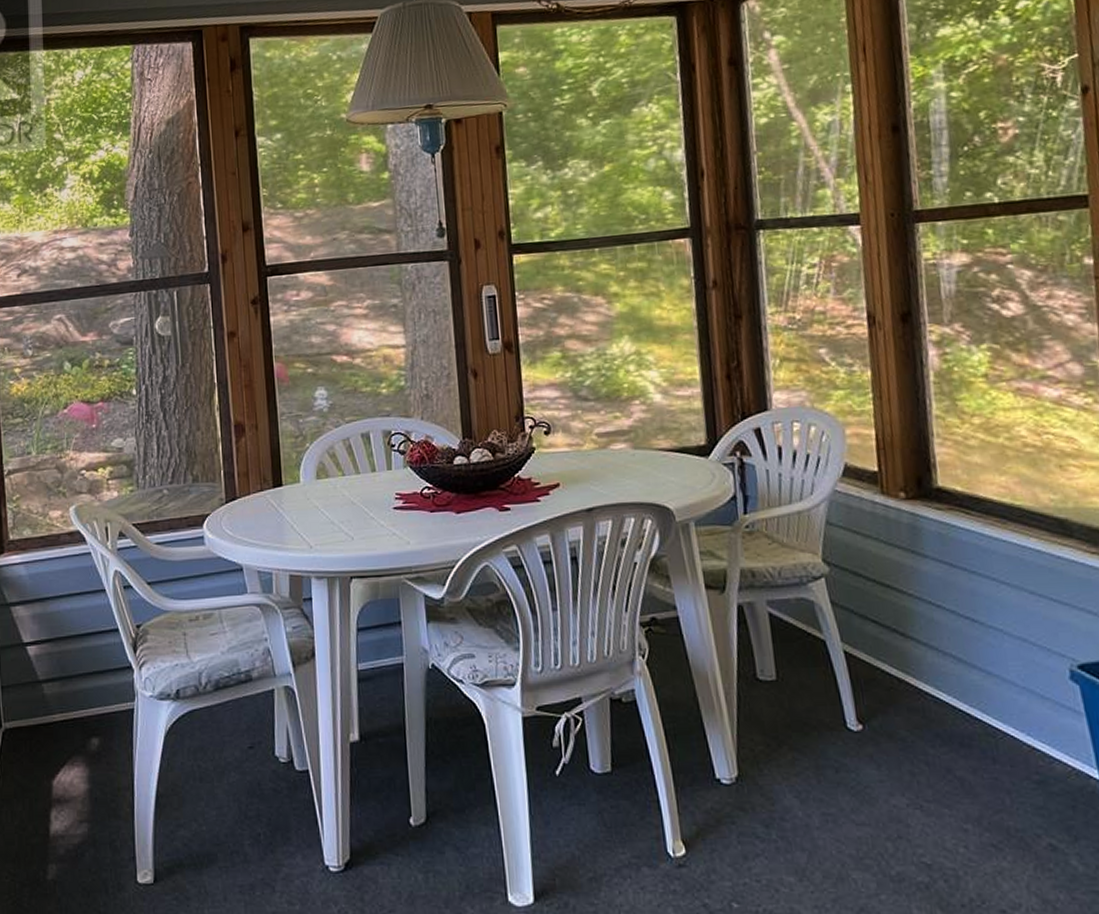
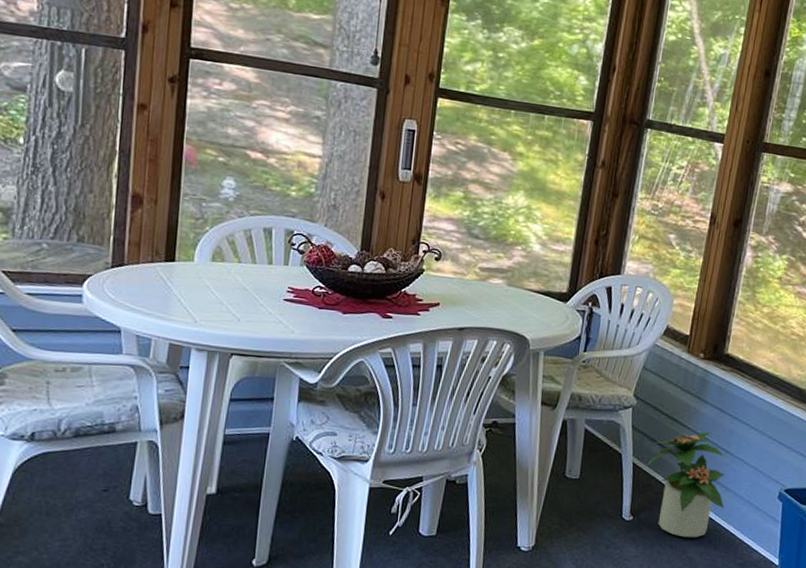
potted plant: none [861,595,992,749] -> present [644,431,725,538]

